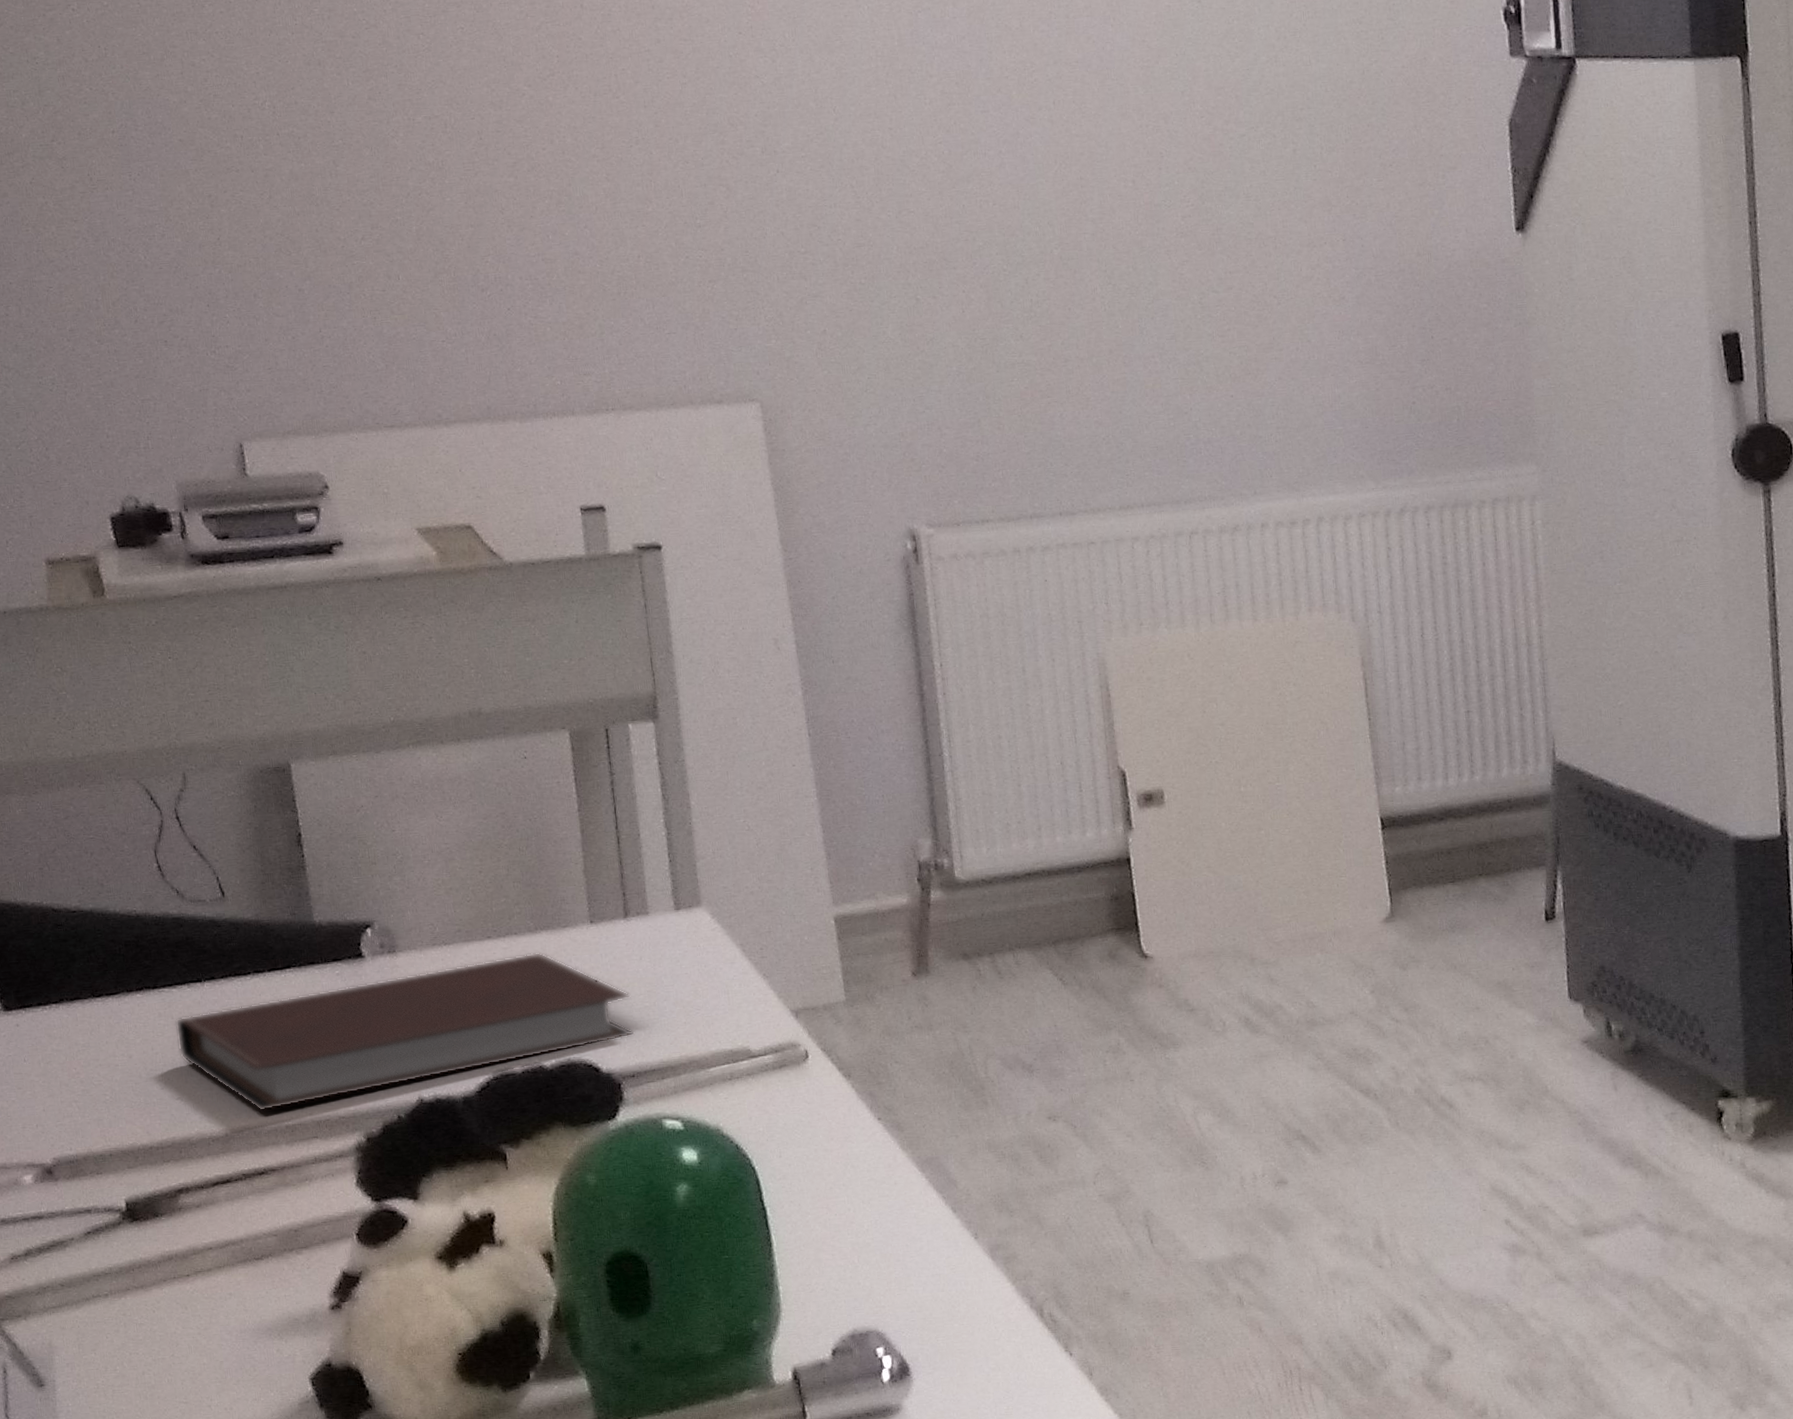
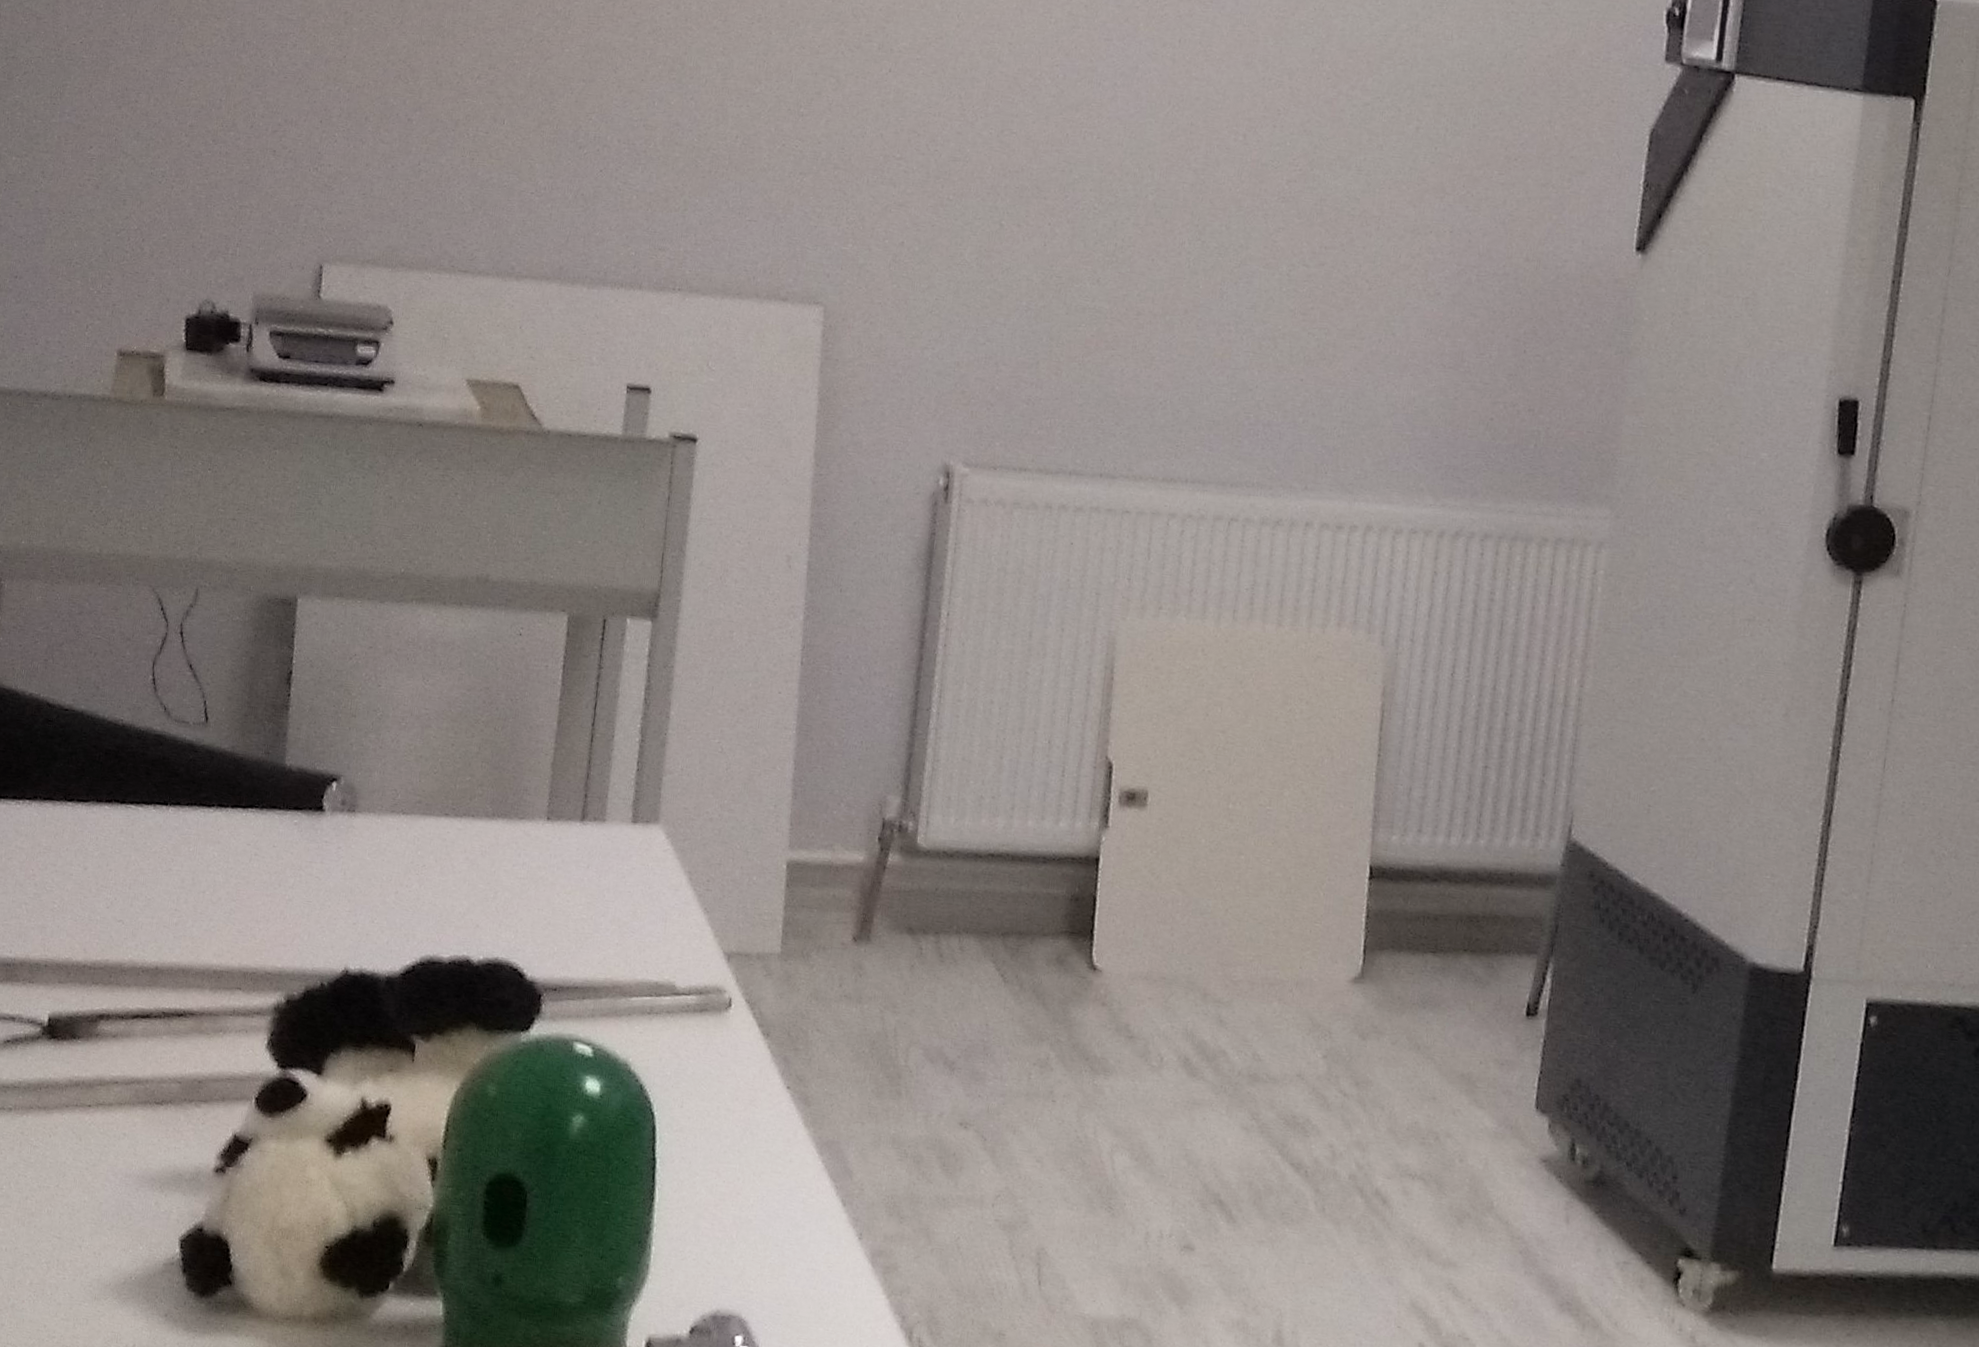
notebook: present [175,952,634,1112] -> none [131,837,570,952]

